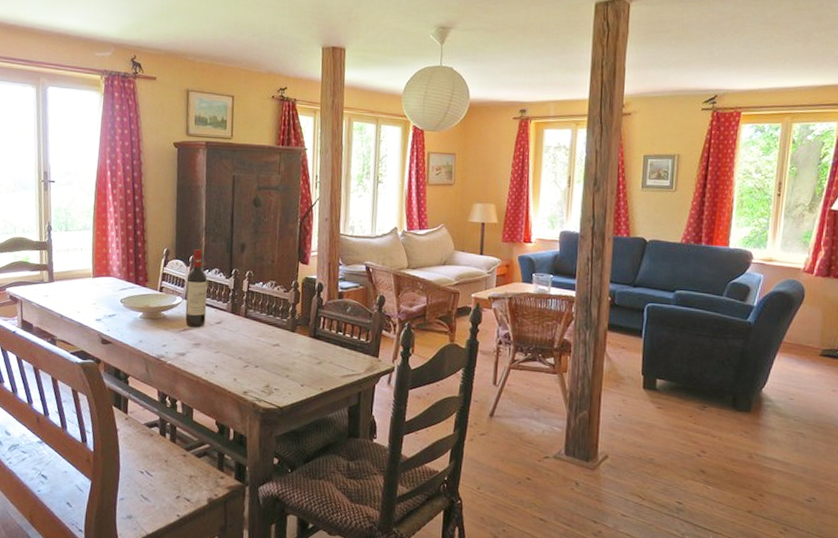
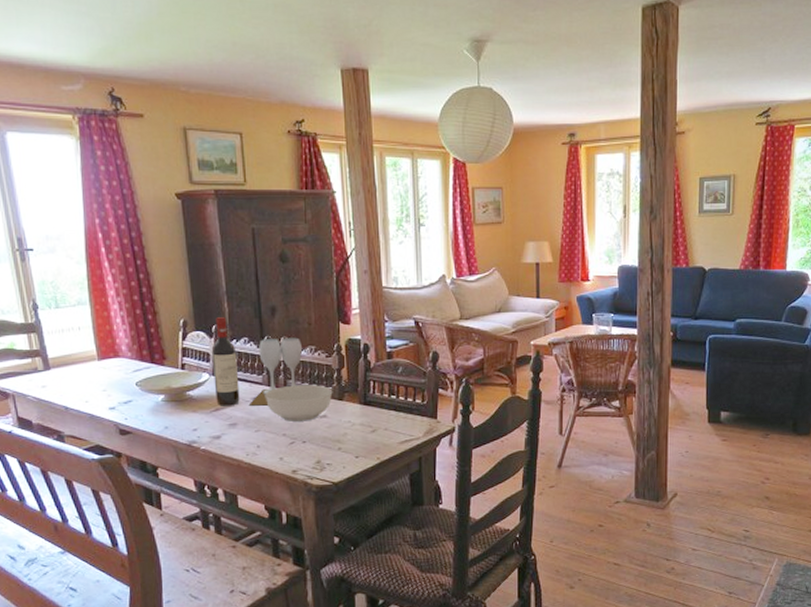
wineglass: none [212,271,264,330] -> present [248,337,302,406]
bowl: none [227,314,287,348] -> present [264,385,333,421]

